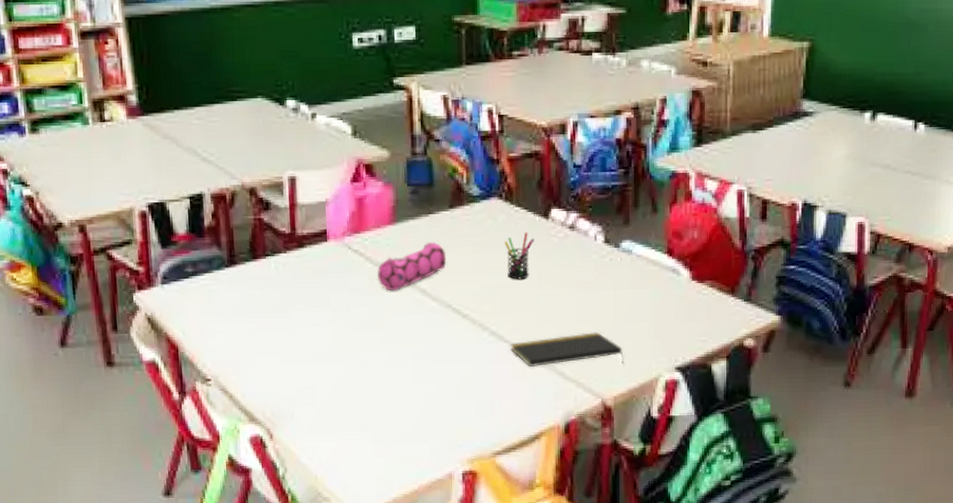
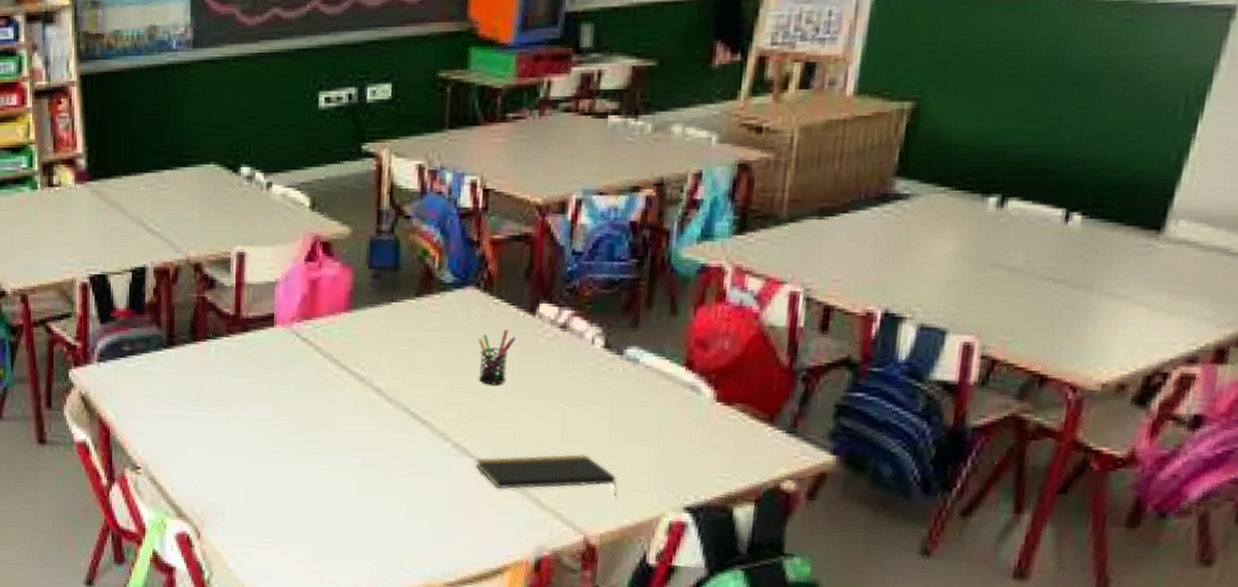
pencil case: present [377,242,447,291] -> none [326,334,408,388]

